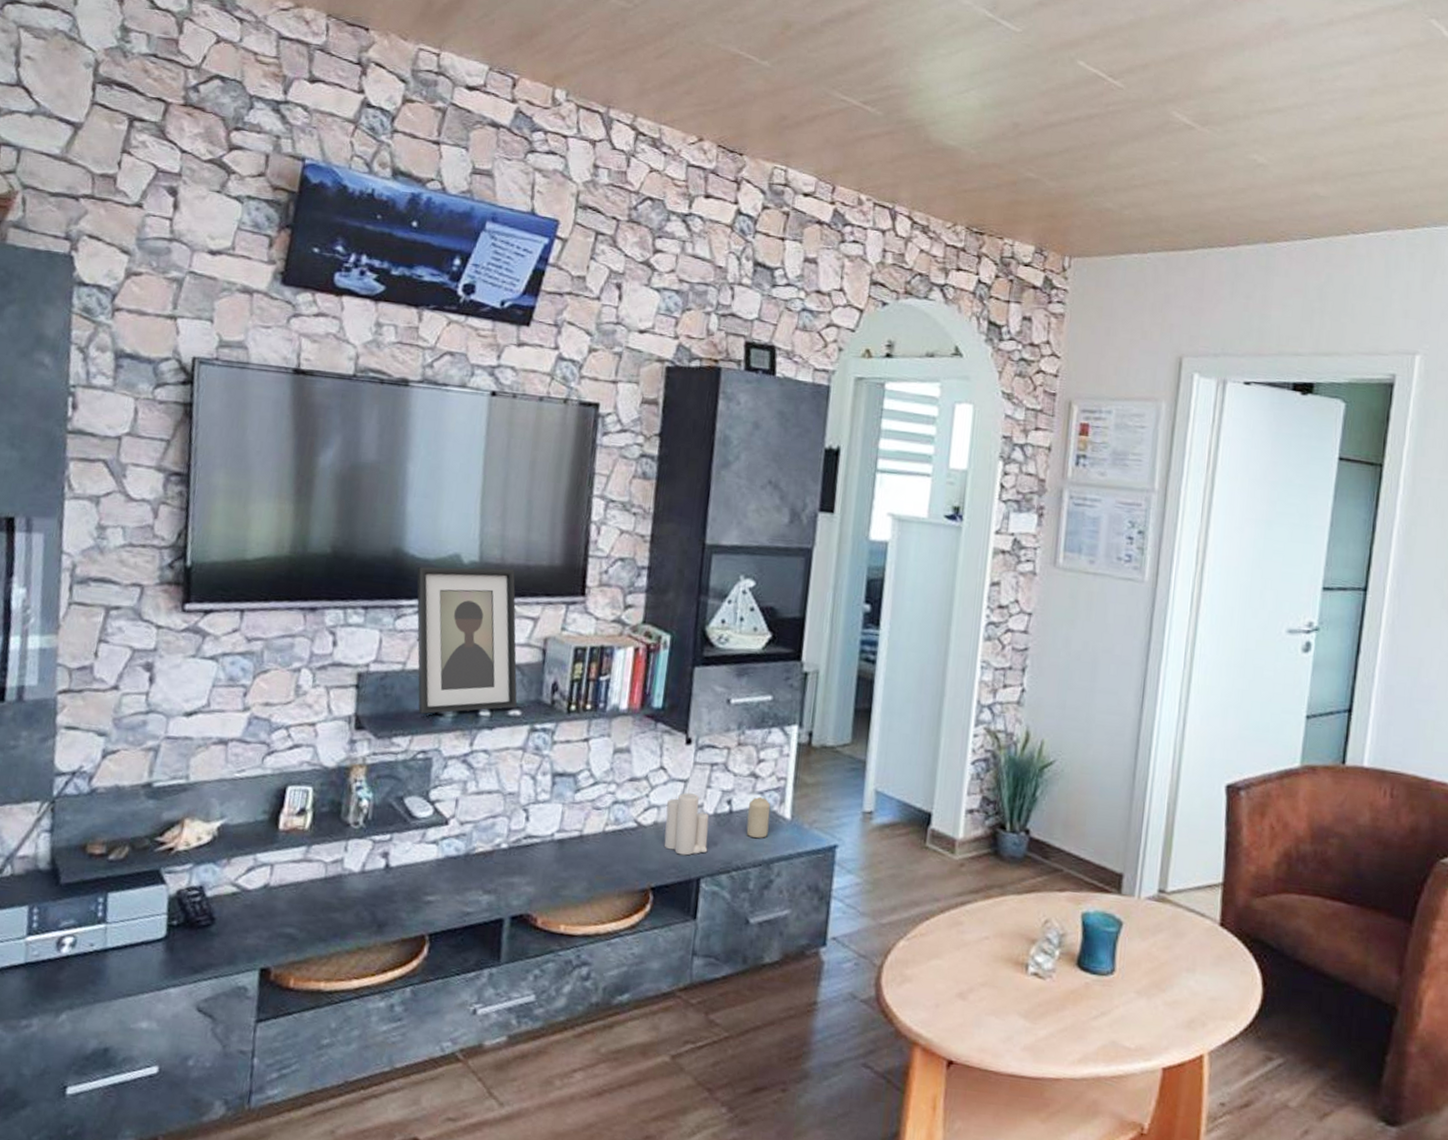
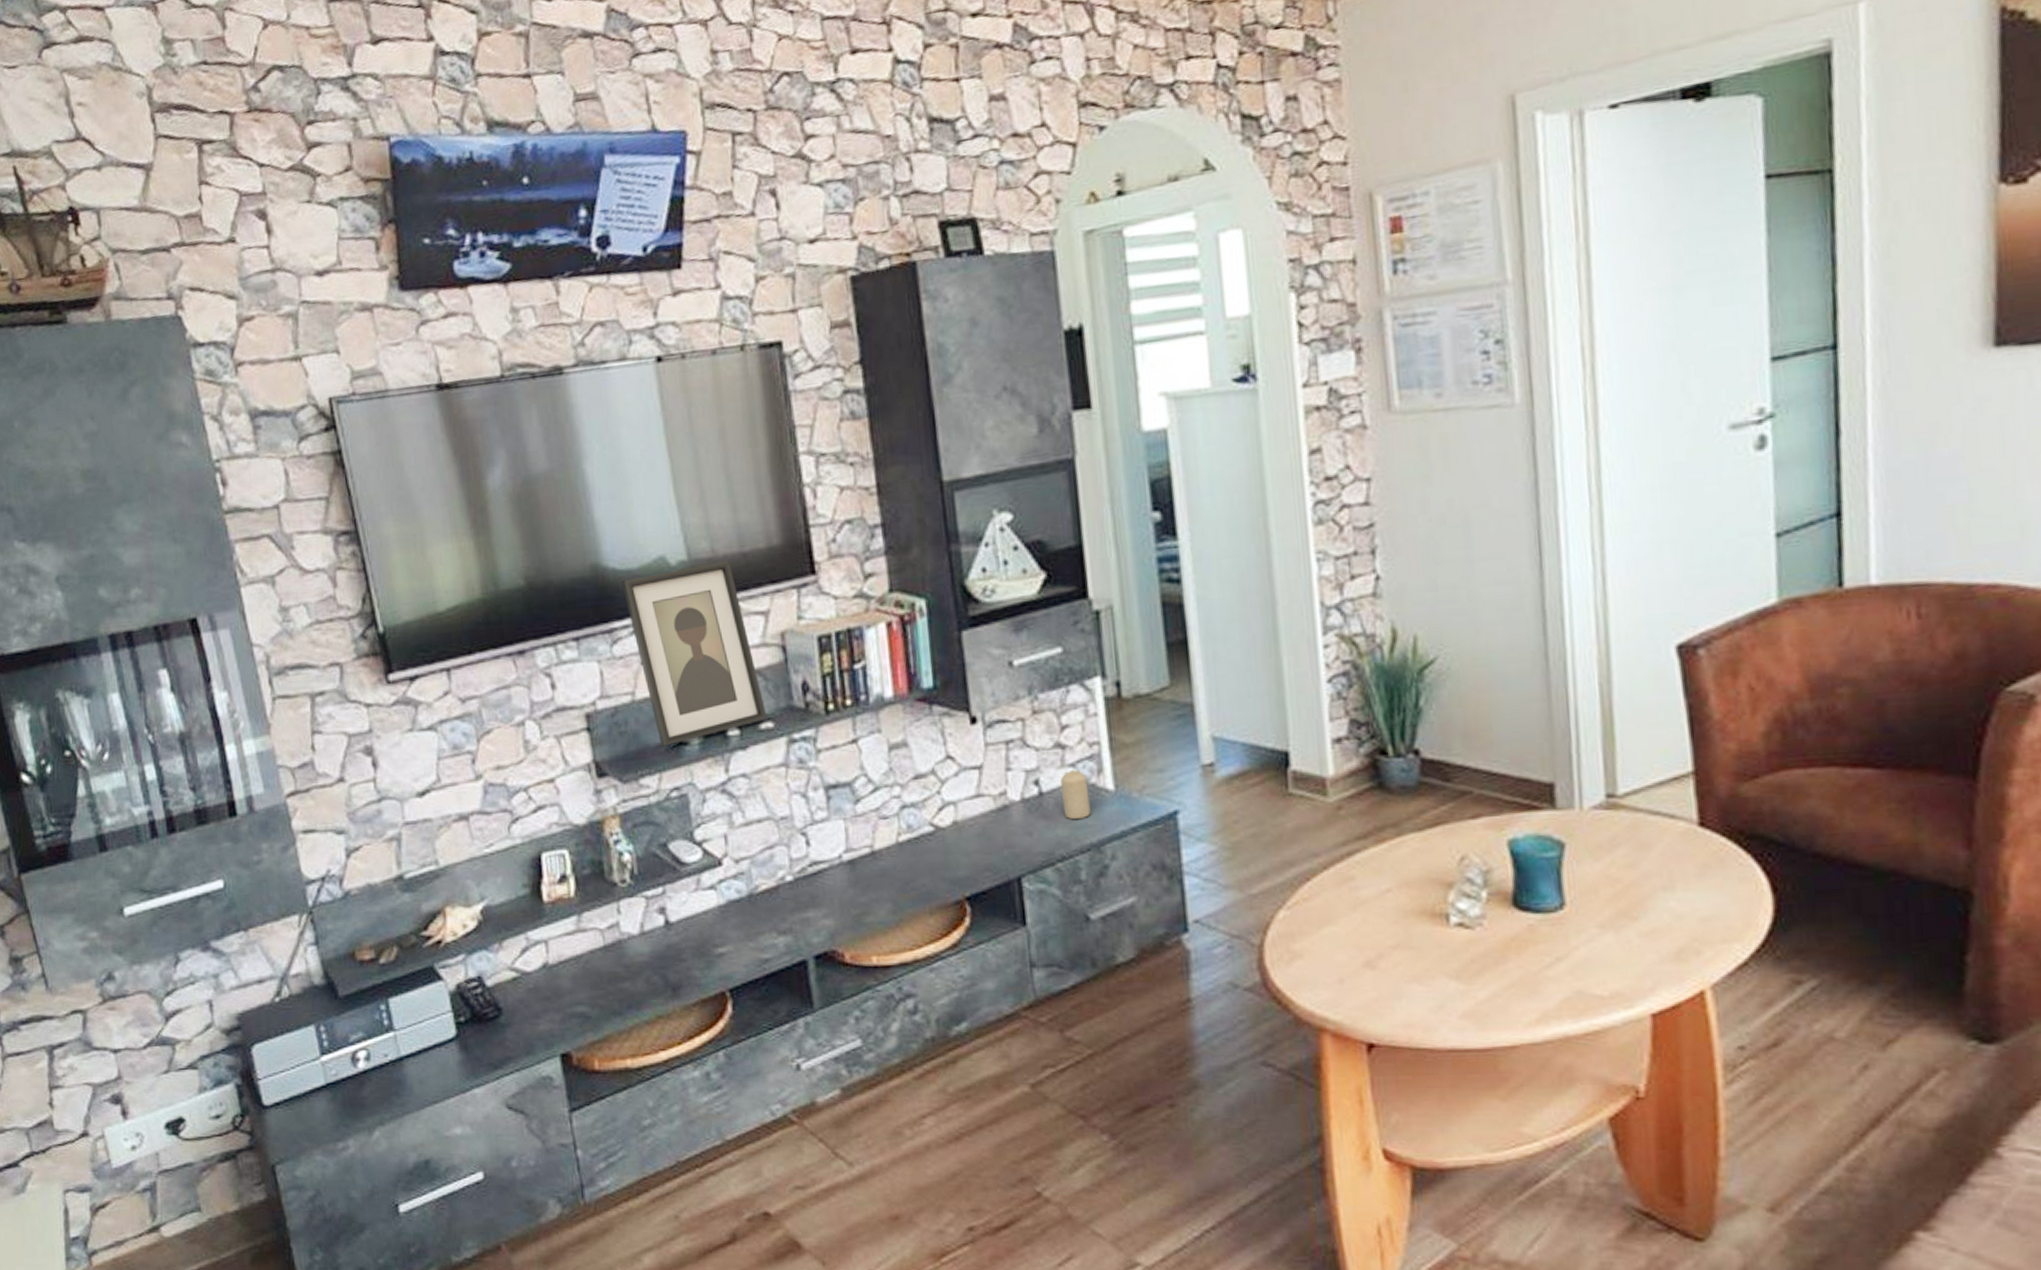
candle: present [664,789,709,856] -> none [962,776,1023,854]

